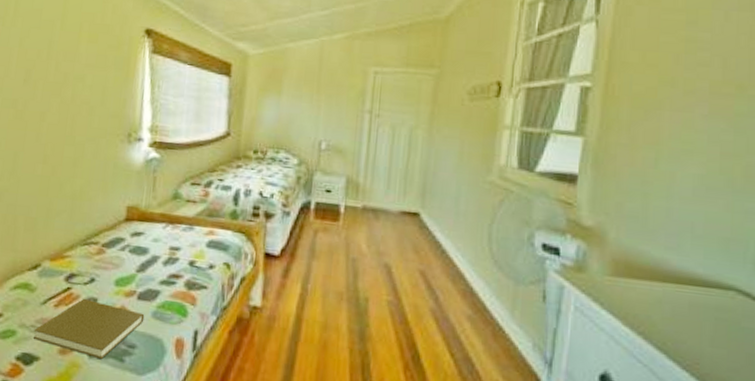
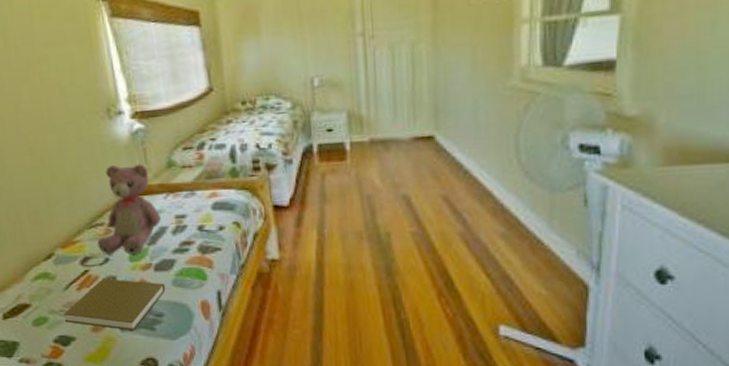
teddy bear: none [87,187,156,279] -> present [97,164,161,255]

